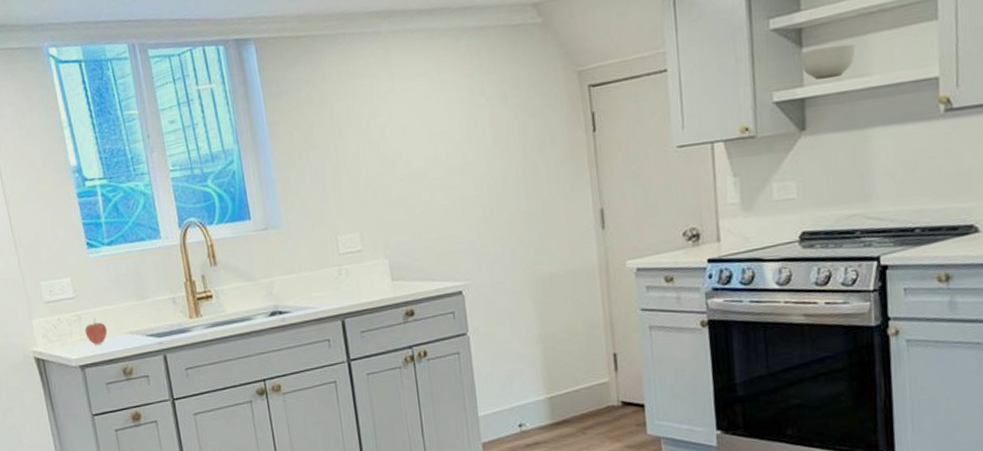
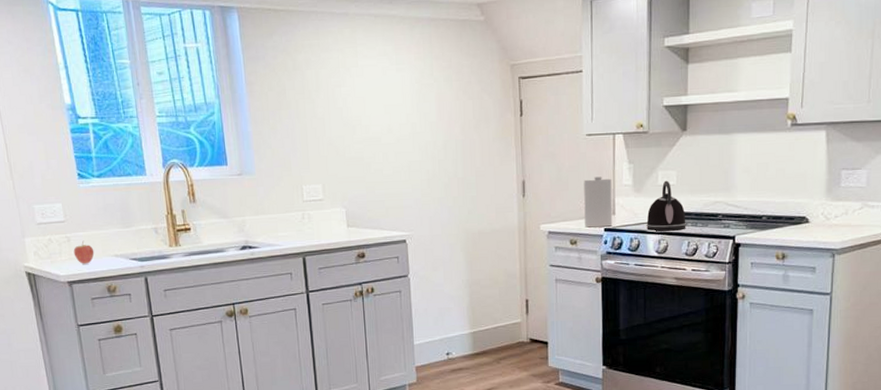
paper towel holder: none [677,195,718,260] -> present [584,176,613,228]
kettle: none [761,193,814,259] -> present [646,180,686,232]
bowl: present [799,44,856,80] -> none [686,65,729,91]

